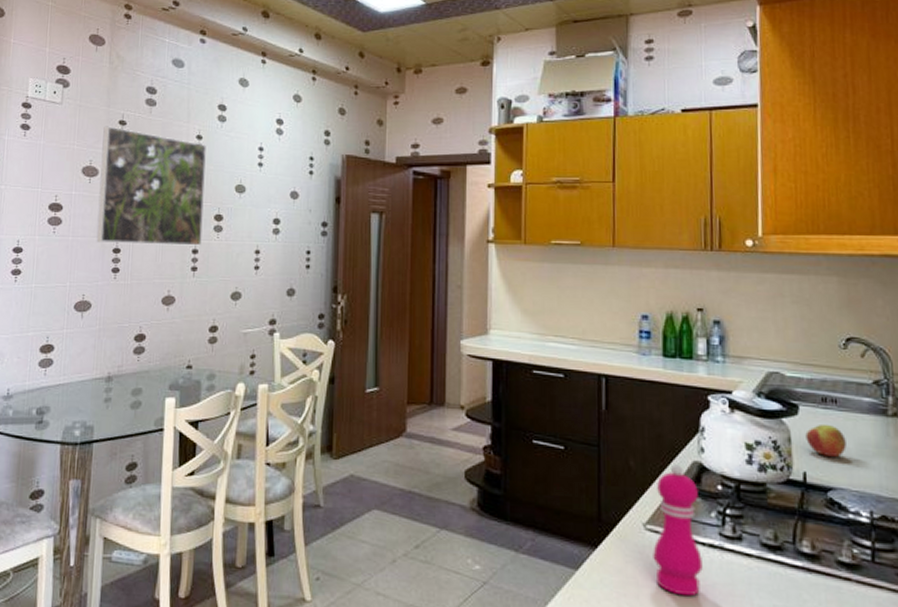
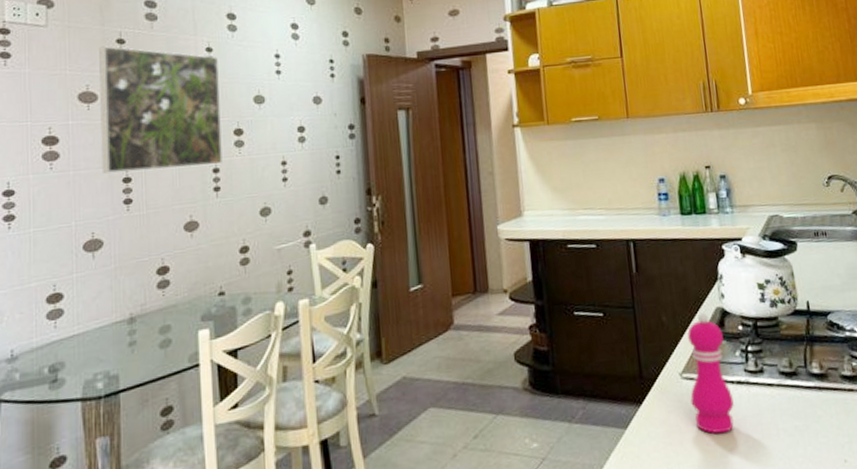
apple: present [805,423,846,457] -> none [804,255,838,284]

